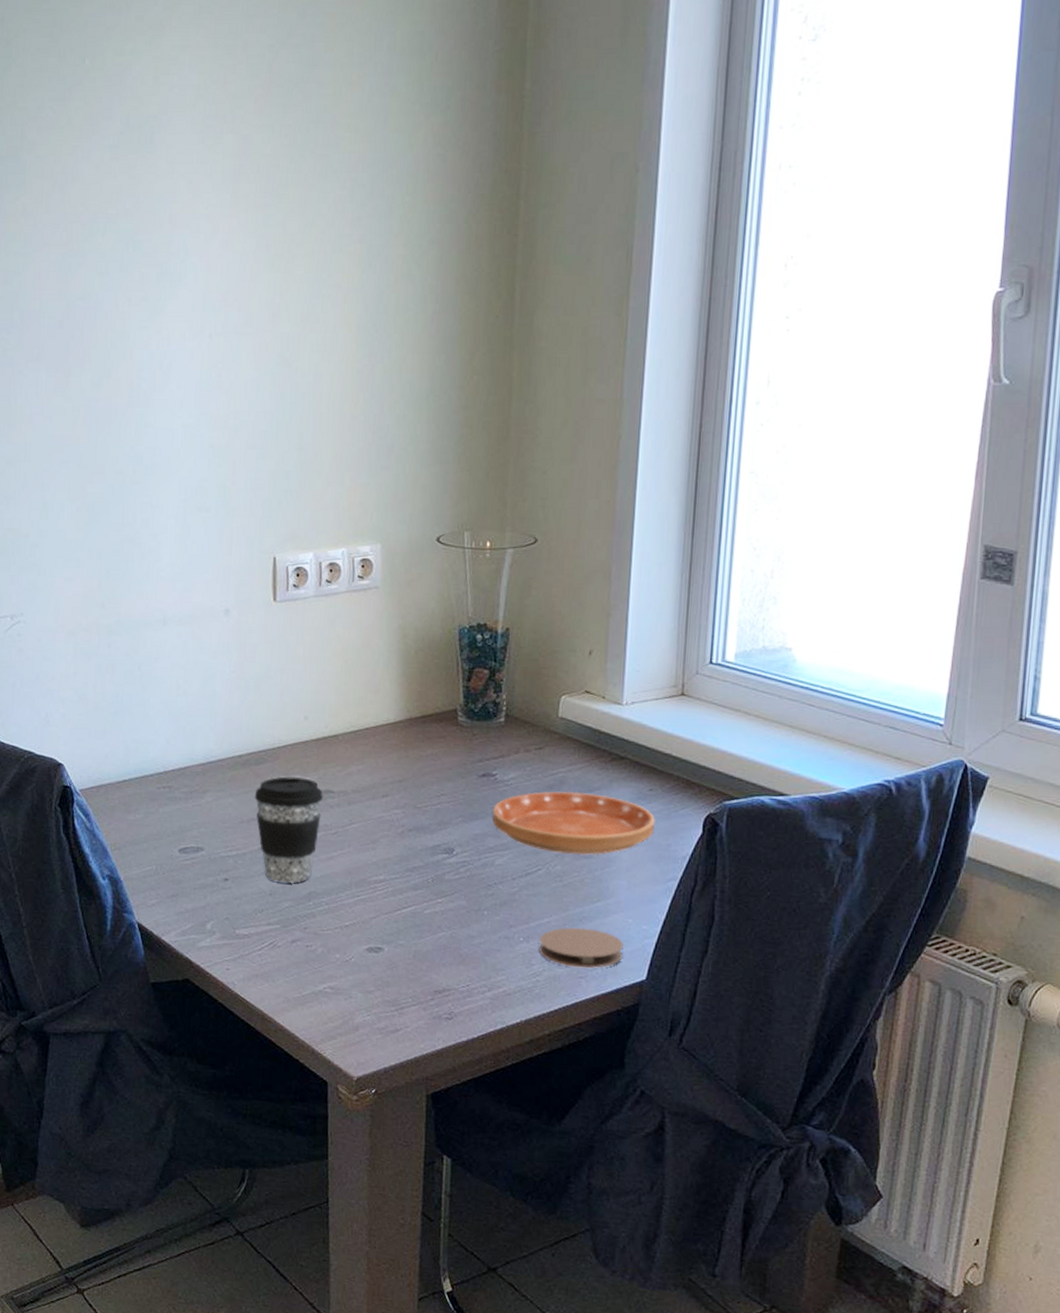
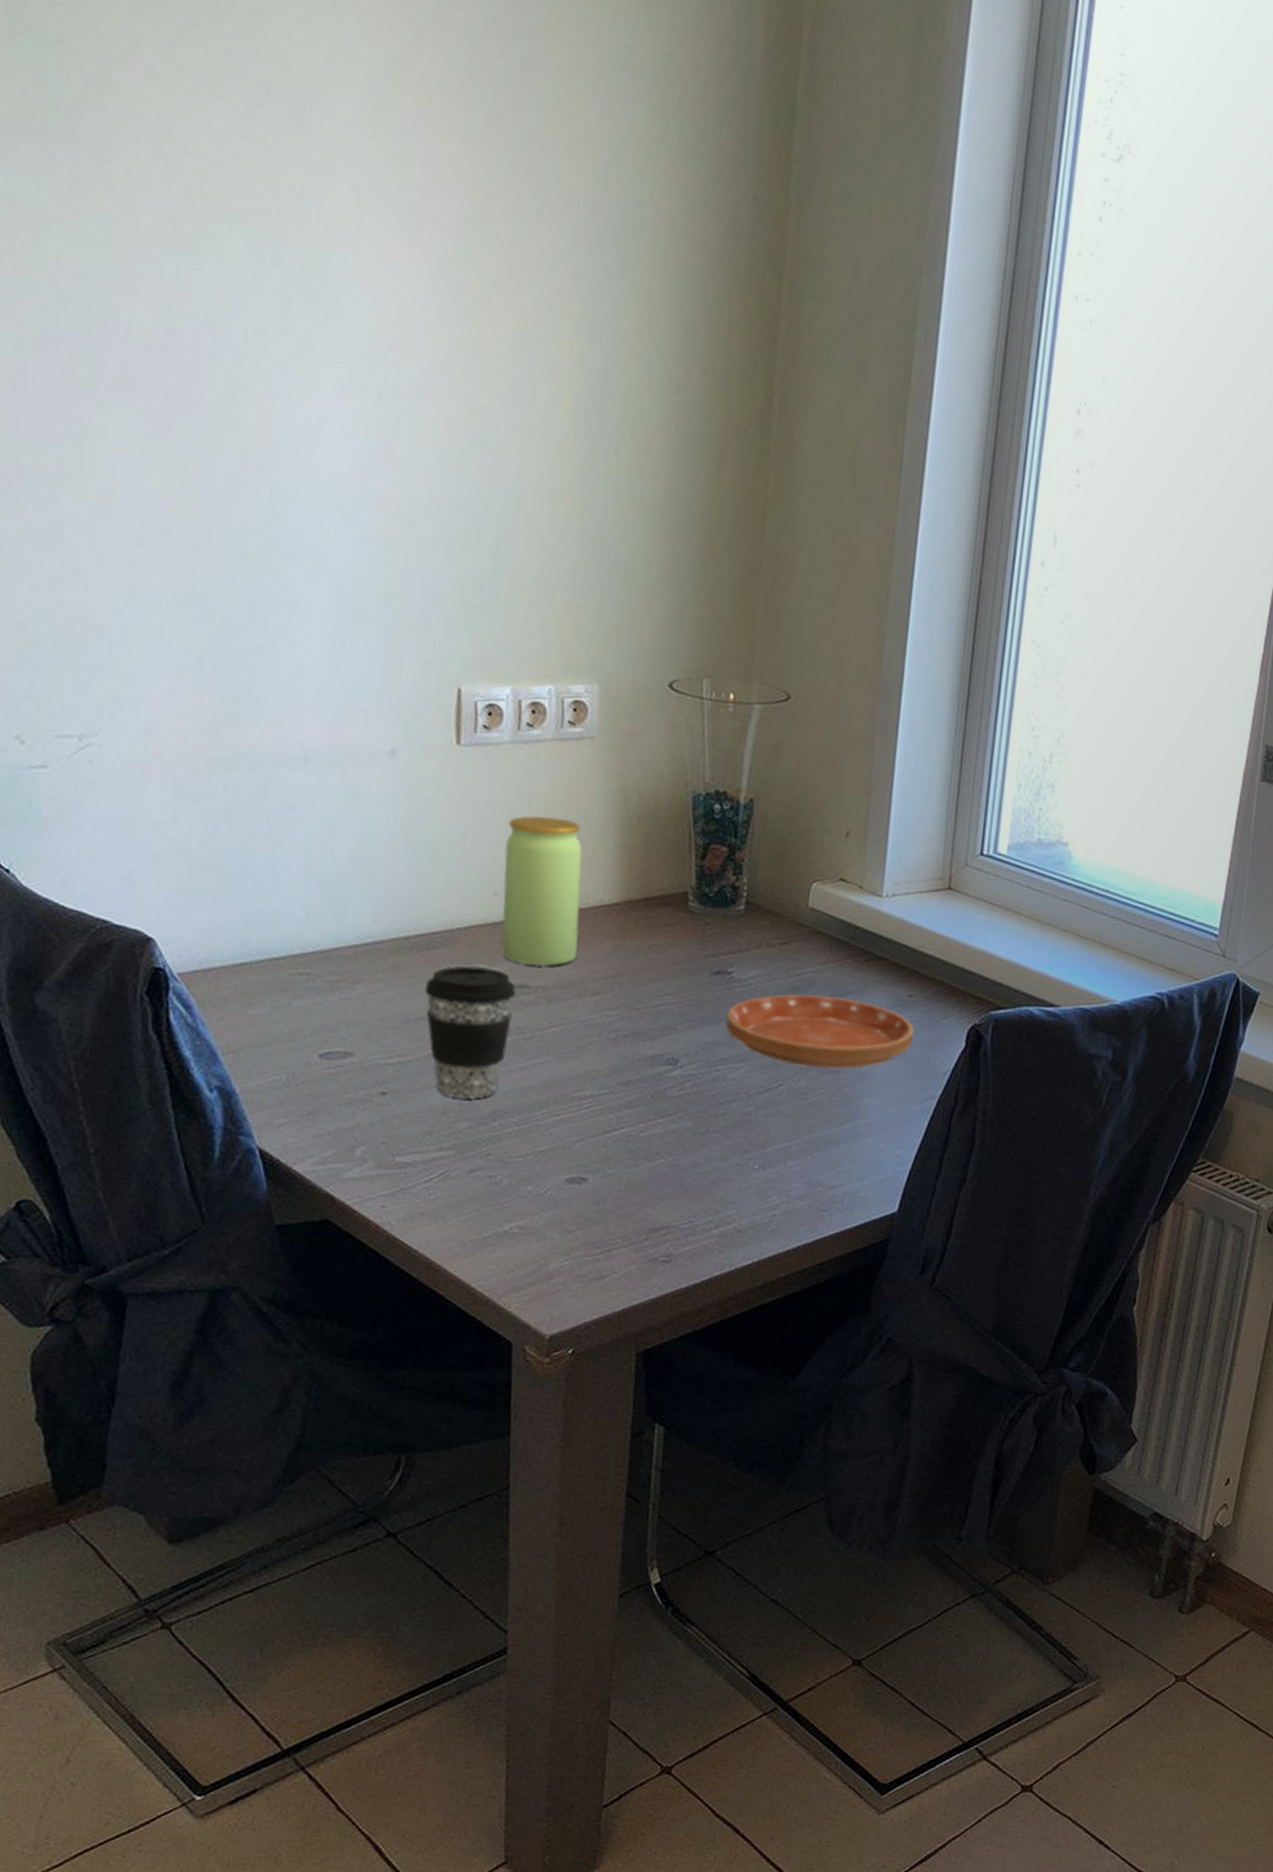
jar: none [311,653,372,775] -> present [501,816,582,967]
coaster: present [539,927,624,969] -> none [776,1152,874,1200]

